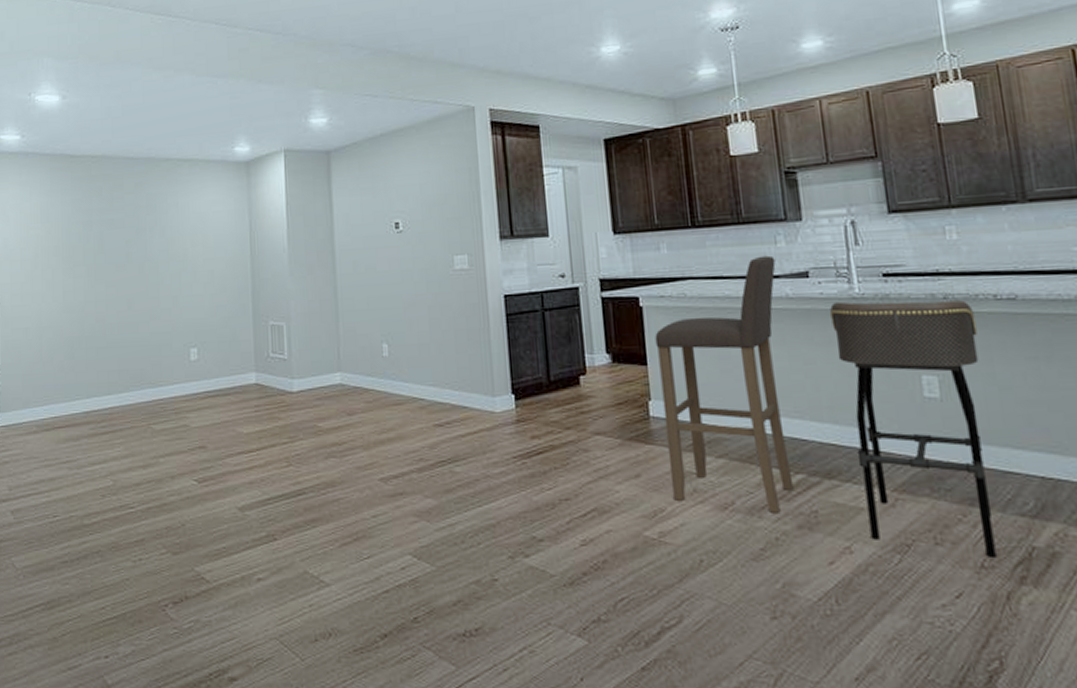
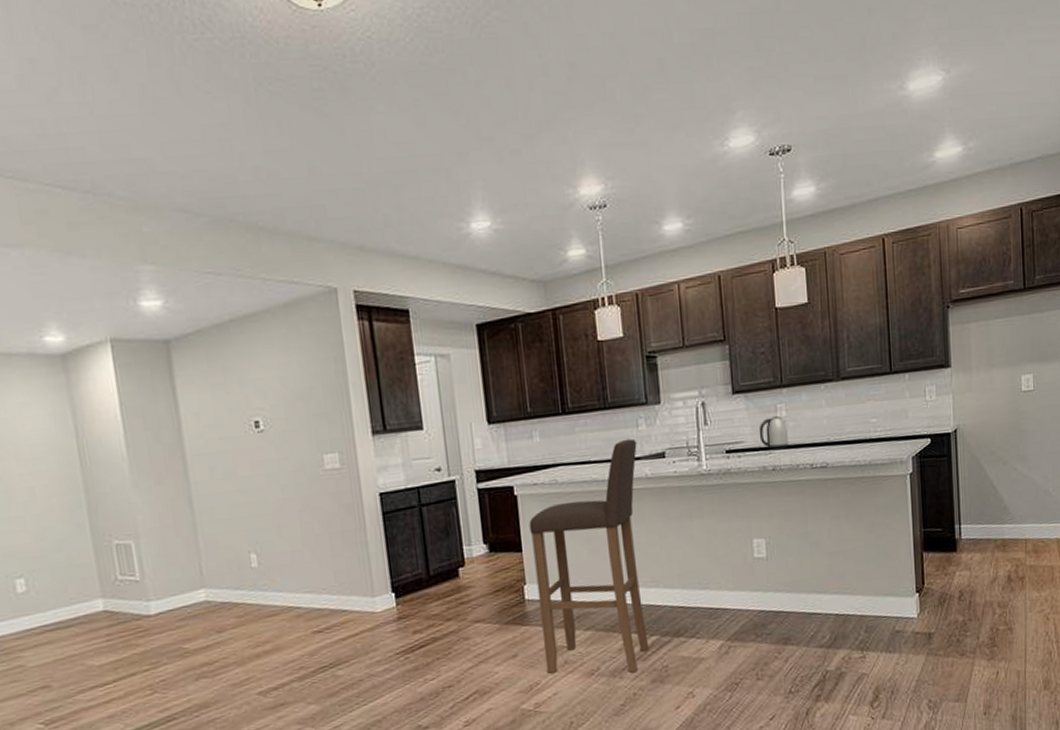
bar stool: present [829,300,996,557] -> none [681,470,801,684]
kettle: none [923,239,963,276] -> present [759,416,789,450]

